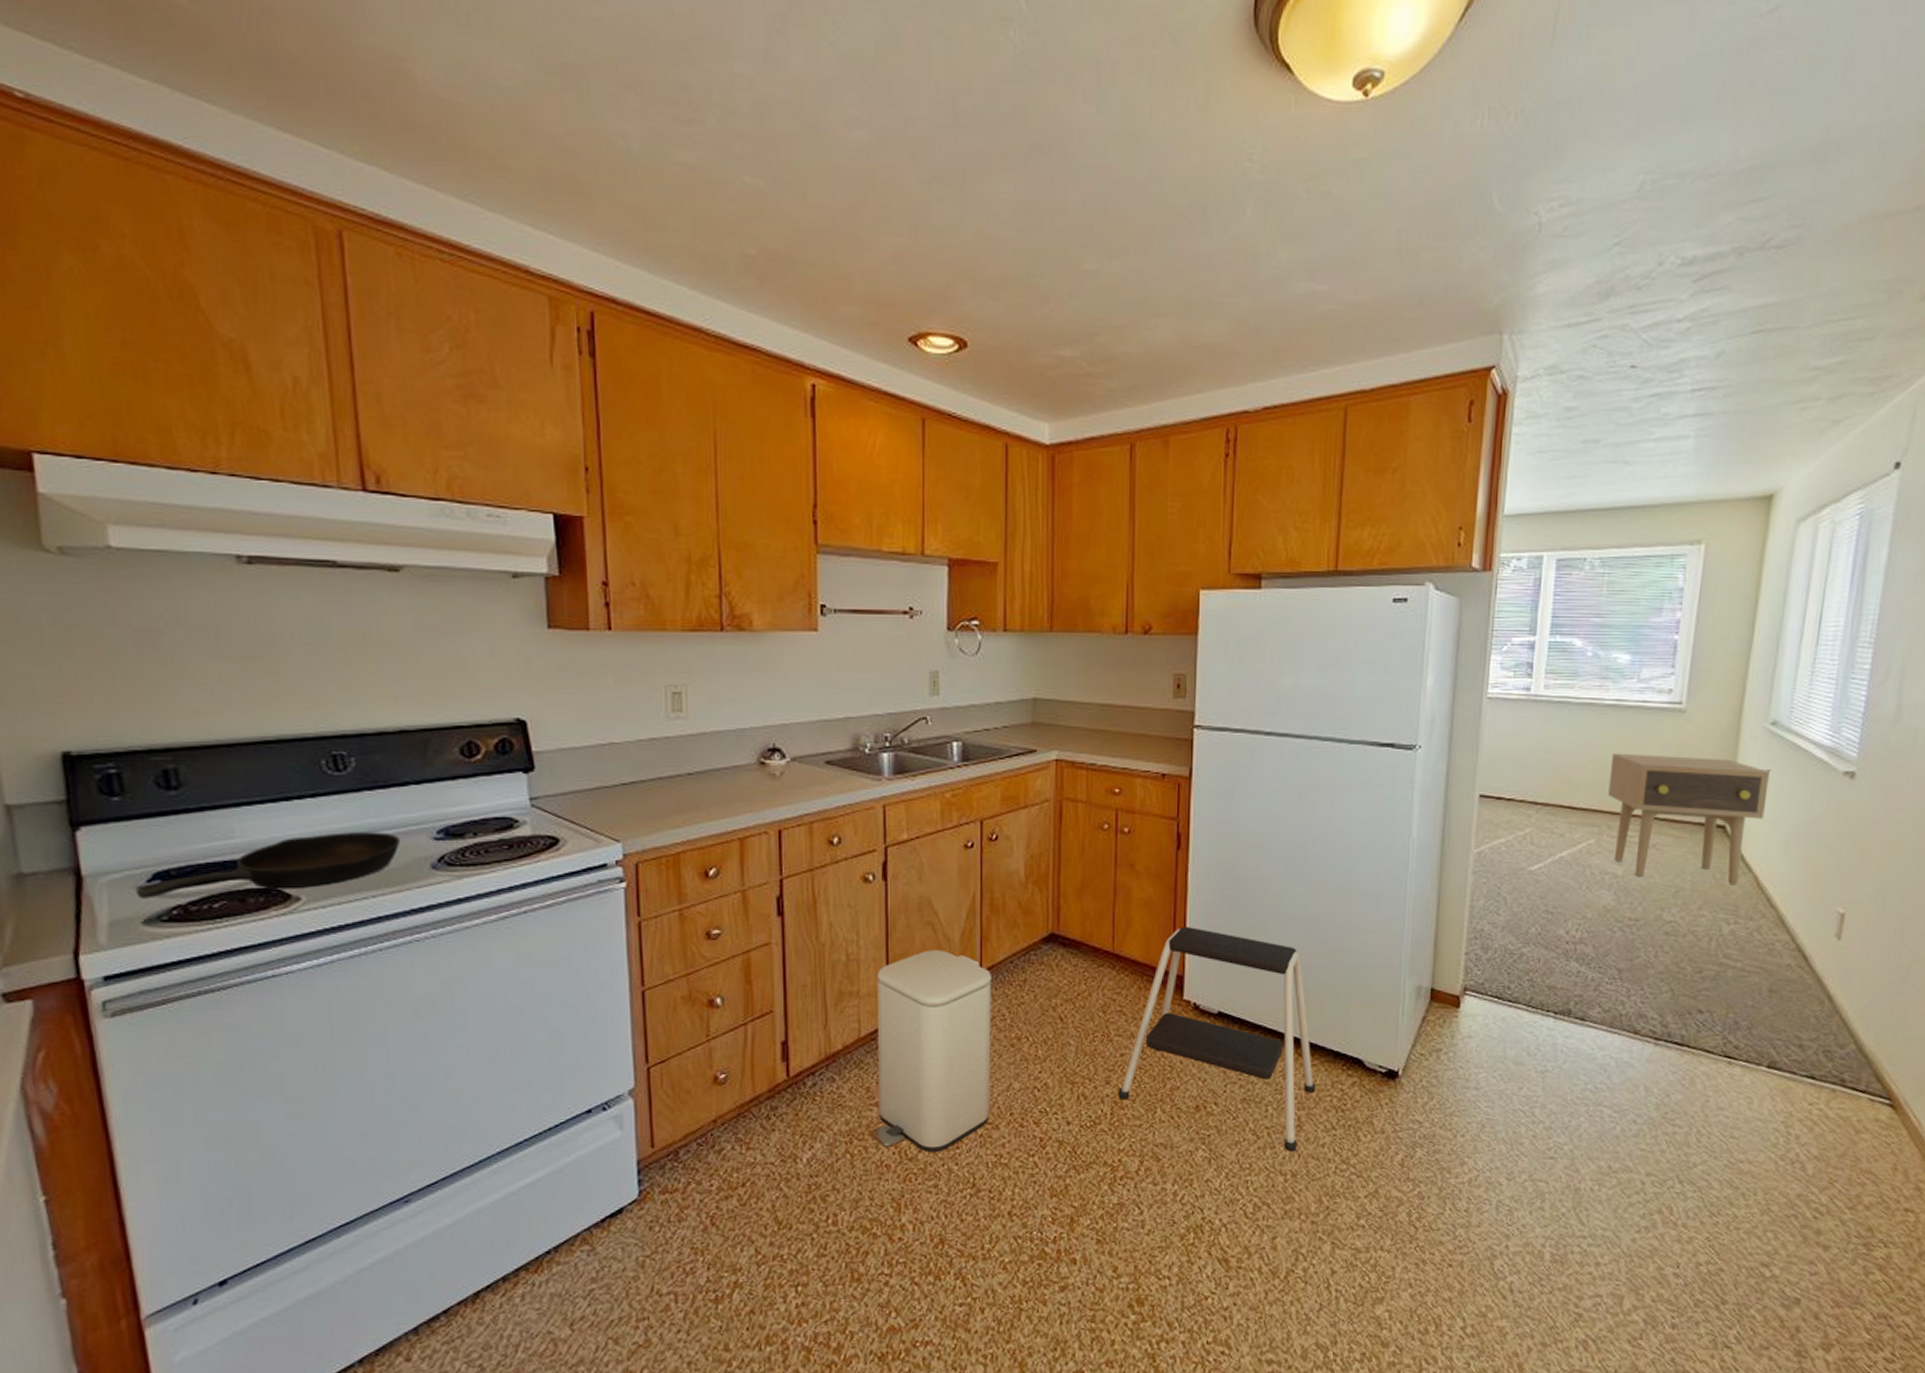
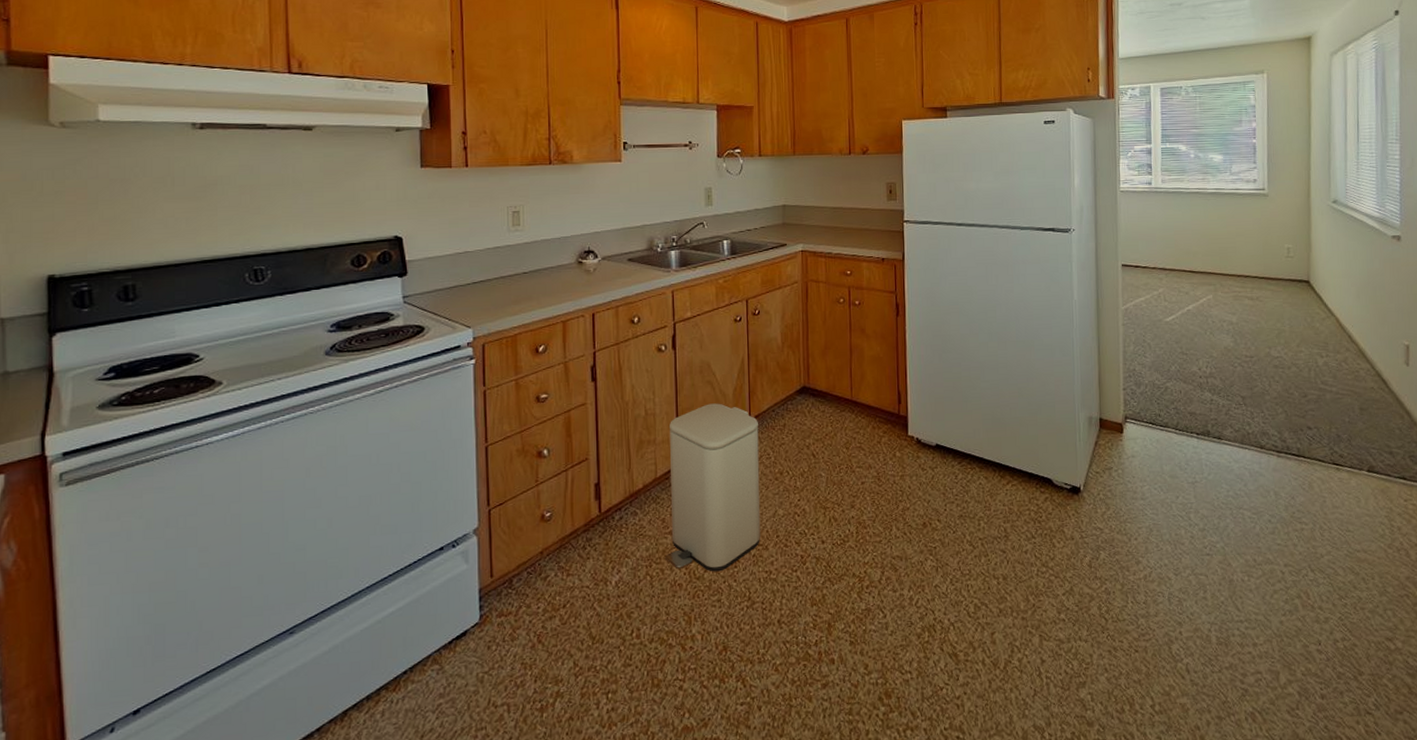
frying pan: present [135,832,401,899] -> none [94,328,303,388]
step stool: present [1118,926,1316,1152] -> none [861,376,1017,559]
side table: present [1608,753,1770,885] -> none [1217,228,1338,327]

